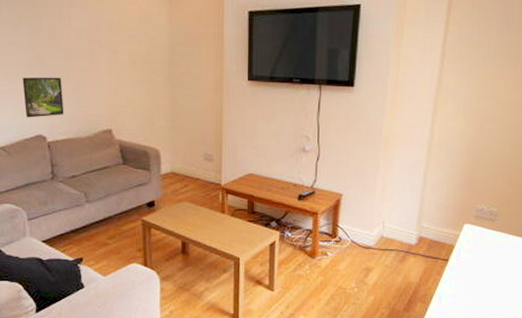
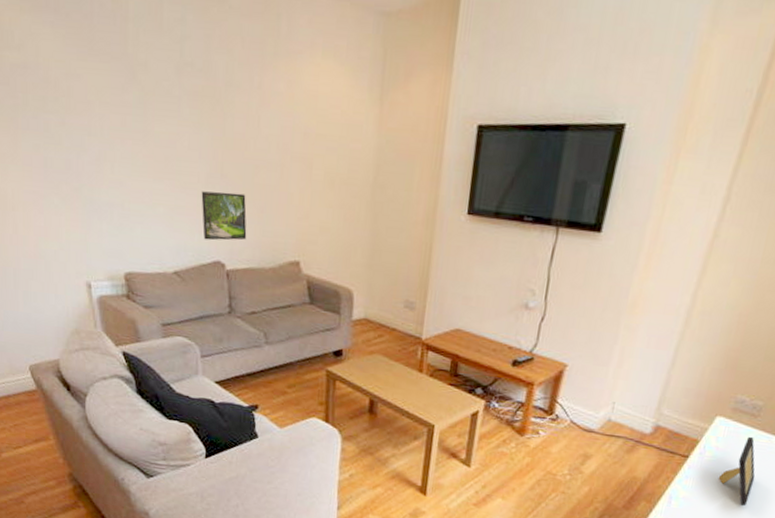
picture frame: none [474,237,502,296] -> present [718,436,756,506]

